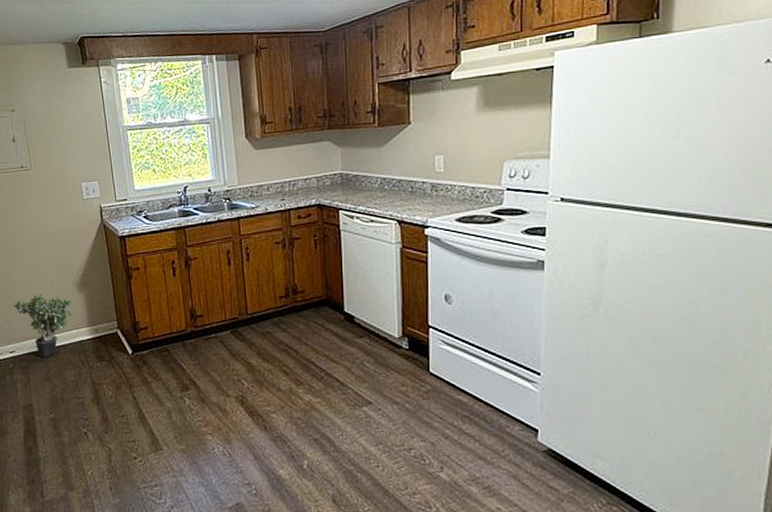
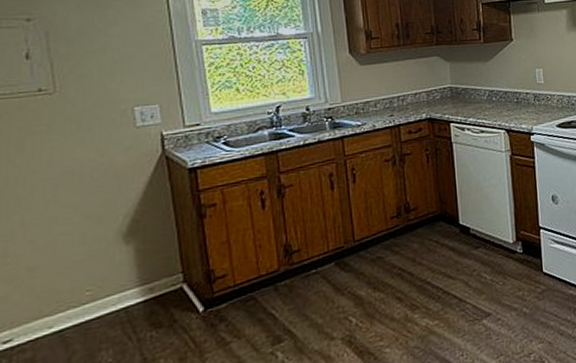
potted plant: present [12,294,73,358] -> none [11,253,114,341]

